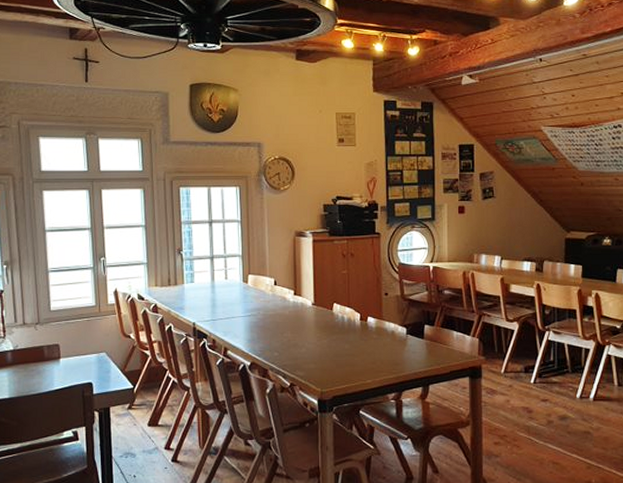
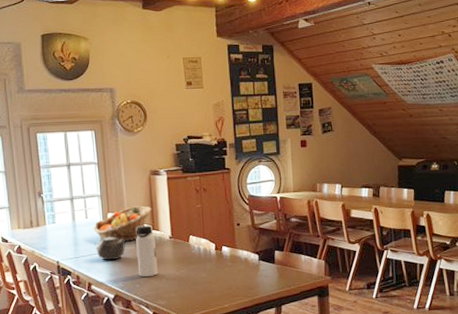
fruit basket: none [232,269,294,305] -> present [93,206,151,241]
teapot: none [234,299,266,325] -> present [96,236,126,261]
water bottle: none [277,290,298,344] -> present [136,225,158,277]

